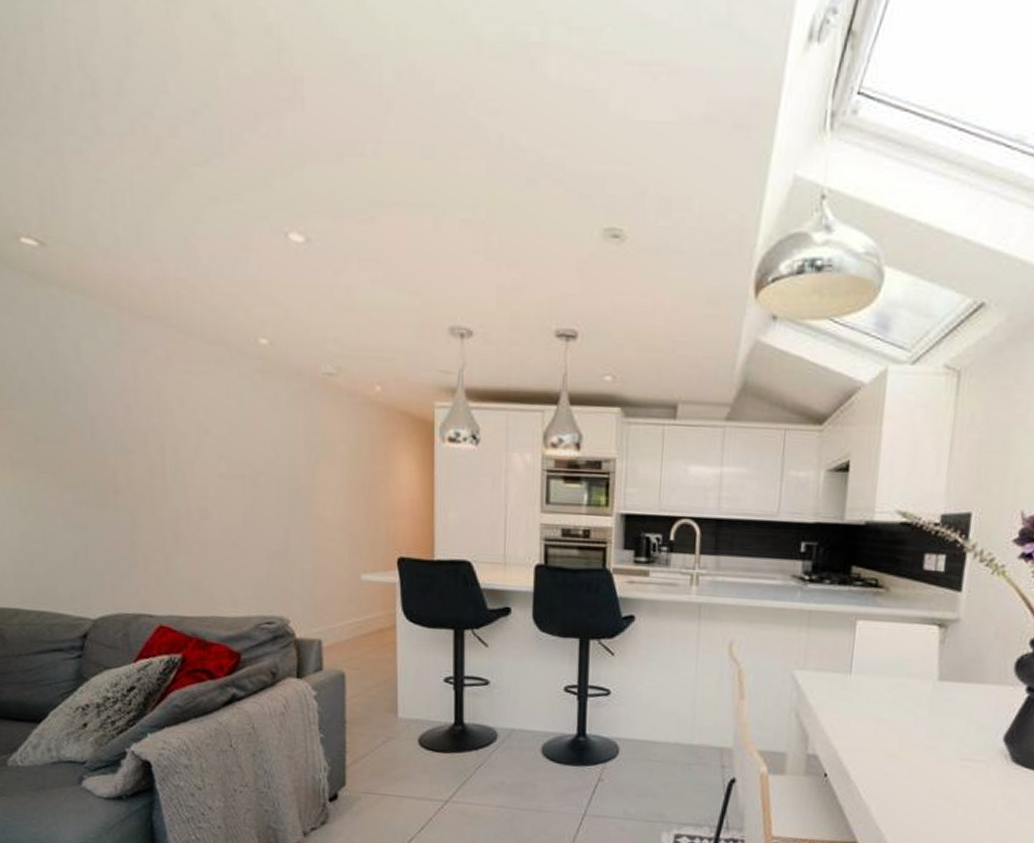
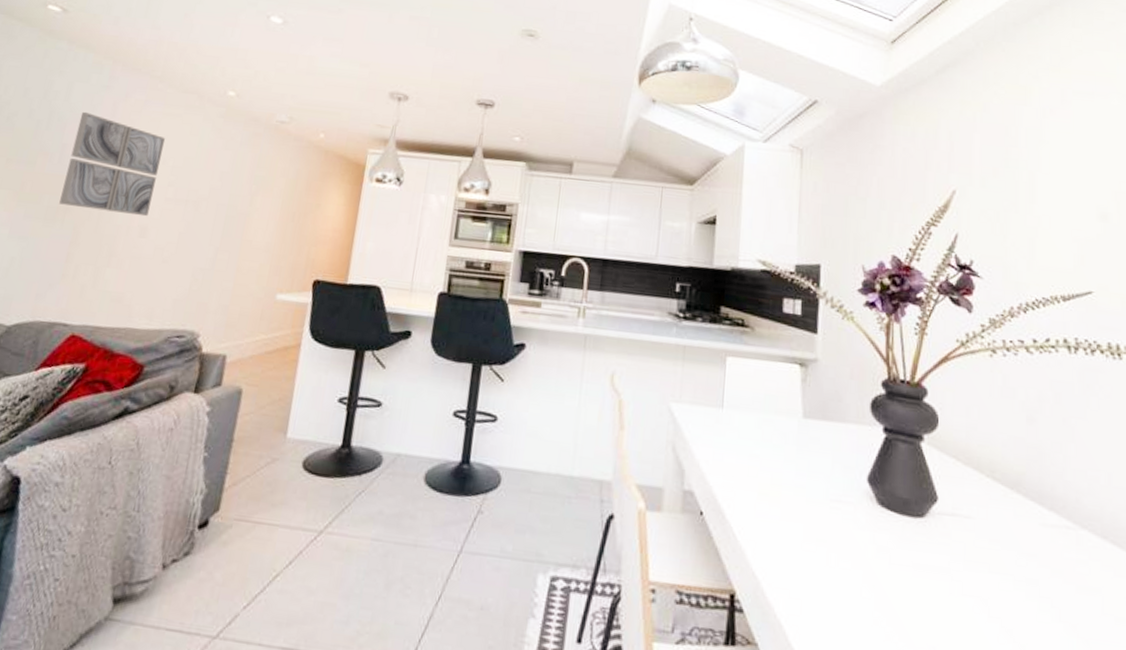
wall art: none [99,375,205,496] -> present [59,111,166,217]

